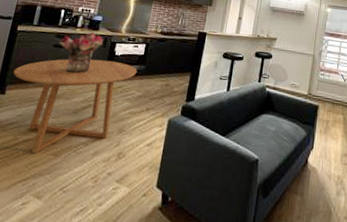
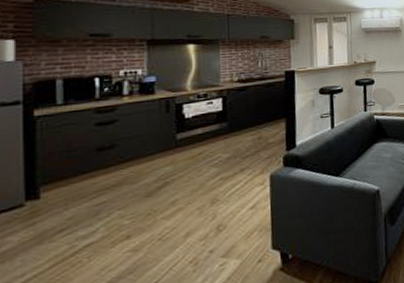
dining table: present [13,59,137,154] -> none [44,125,219,258]
bouquet: present [58,32,103,74] -> none [101,97,164,153]

